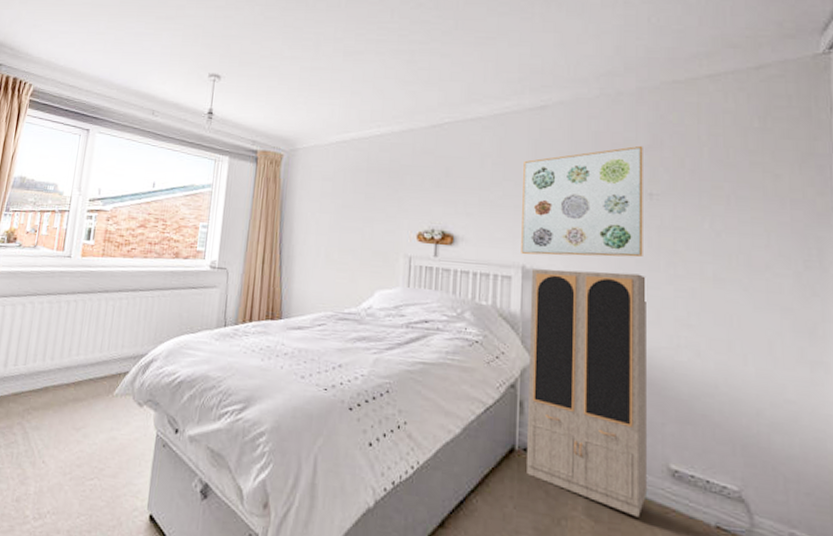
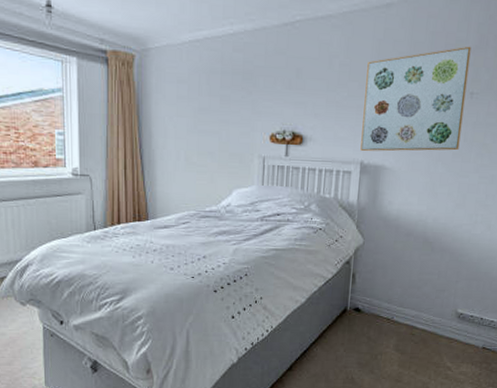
cabinet: present [527,269,646,517] -> none [355,164,459,347]

